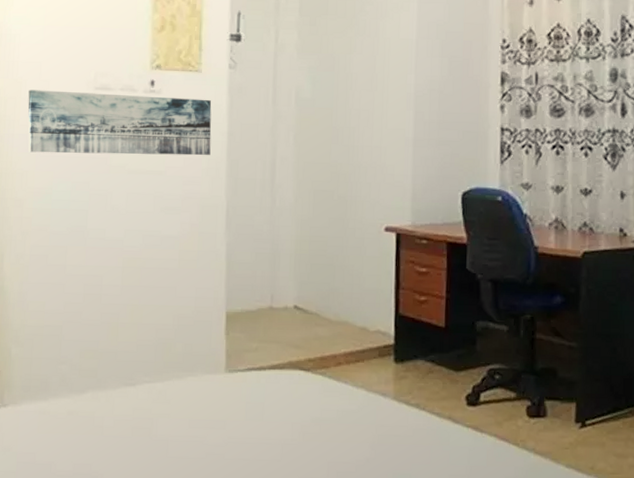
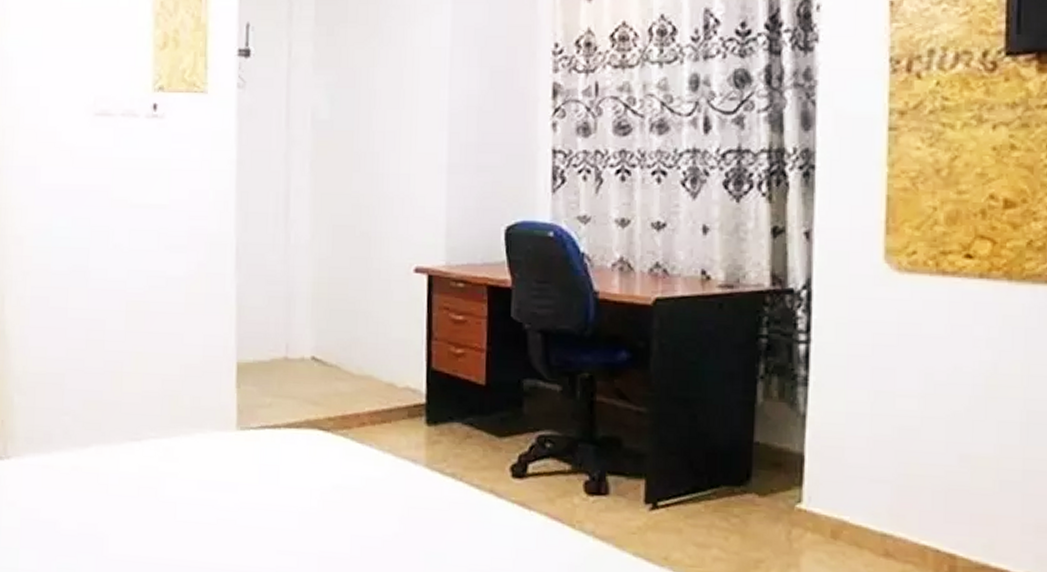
wall art: present [28,90,212,156] -> none [26,117,219,187]

